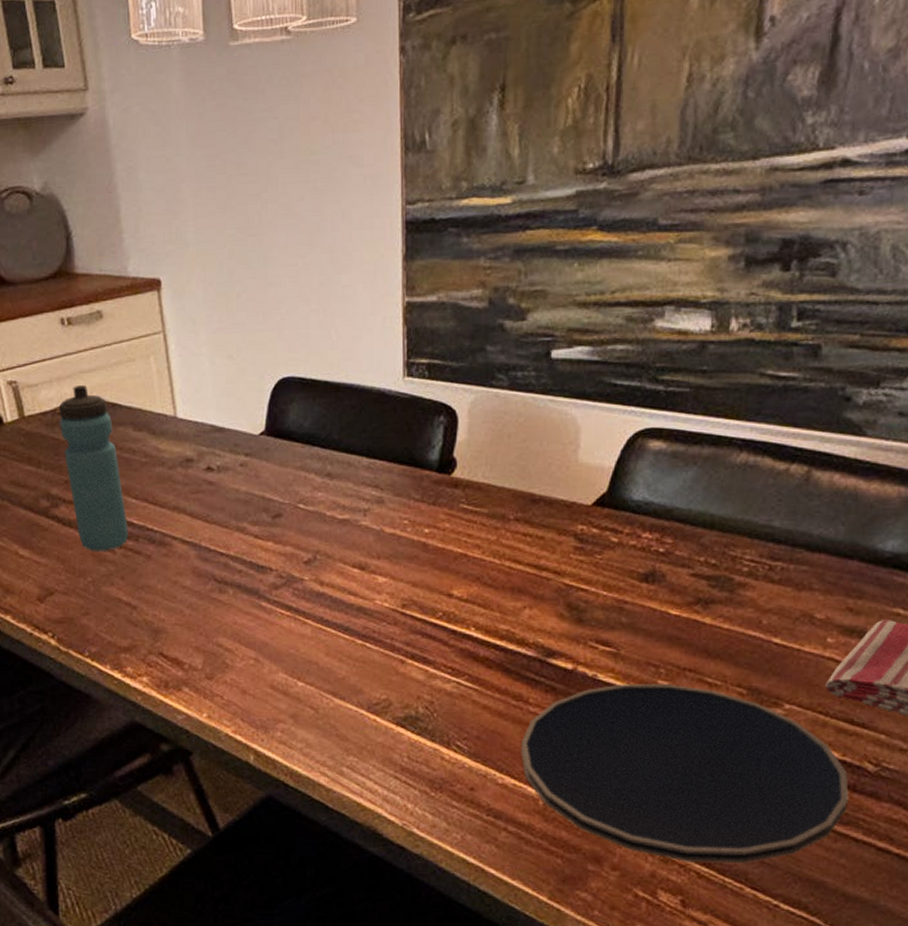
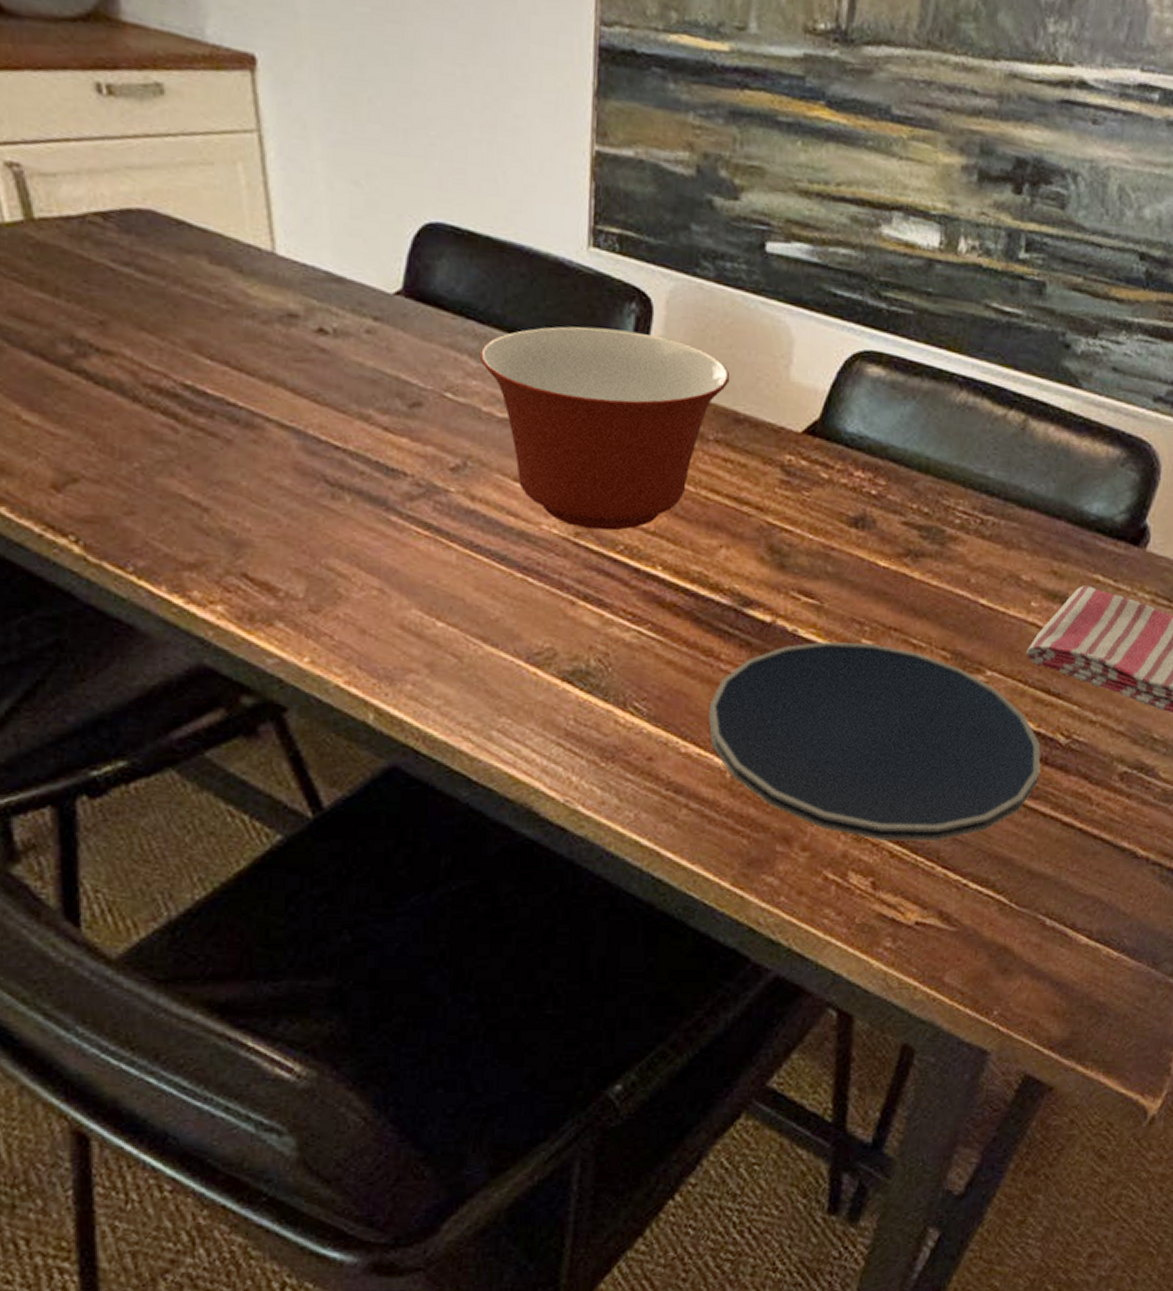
water bottle: present [58,384,129,551] -> none [90,184,200,428]
mixing bowl: none [323,438,526,601] -> present [479,326,730,531]

